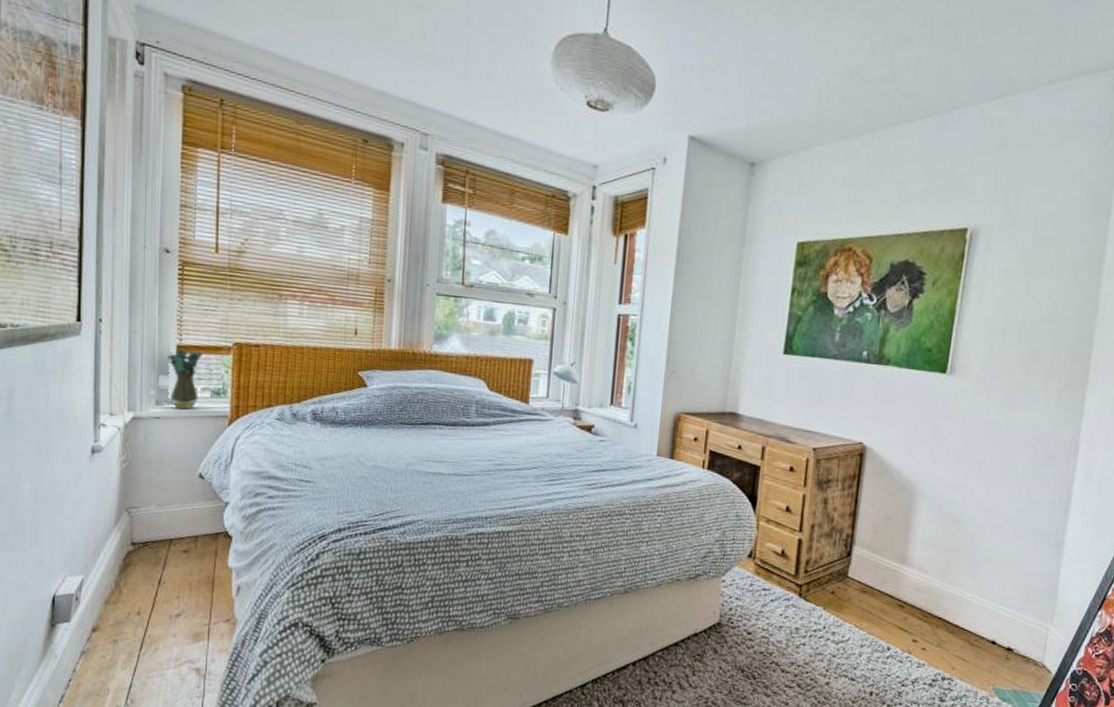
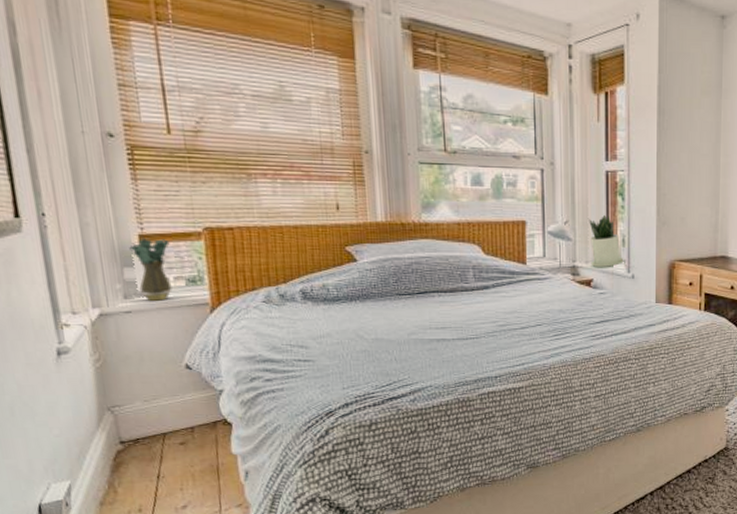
planter: none [593,358,629,414] -> present [587,214,625,267]

